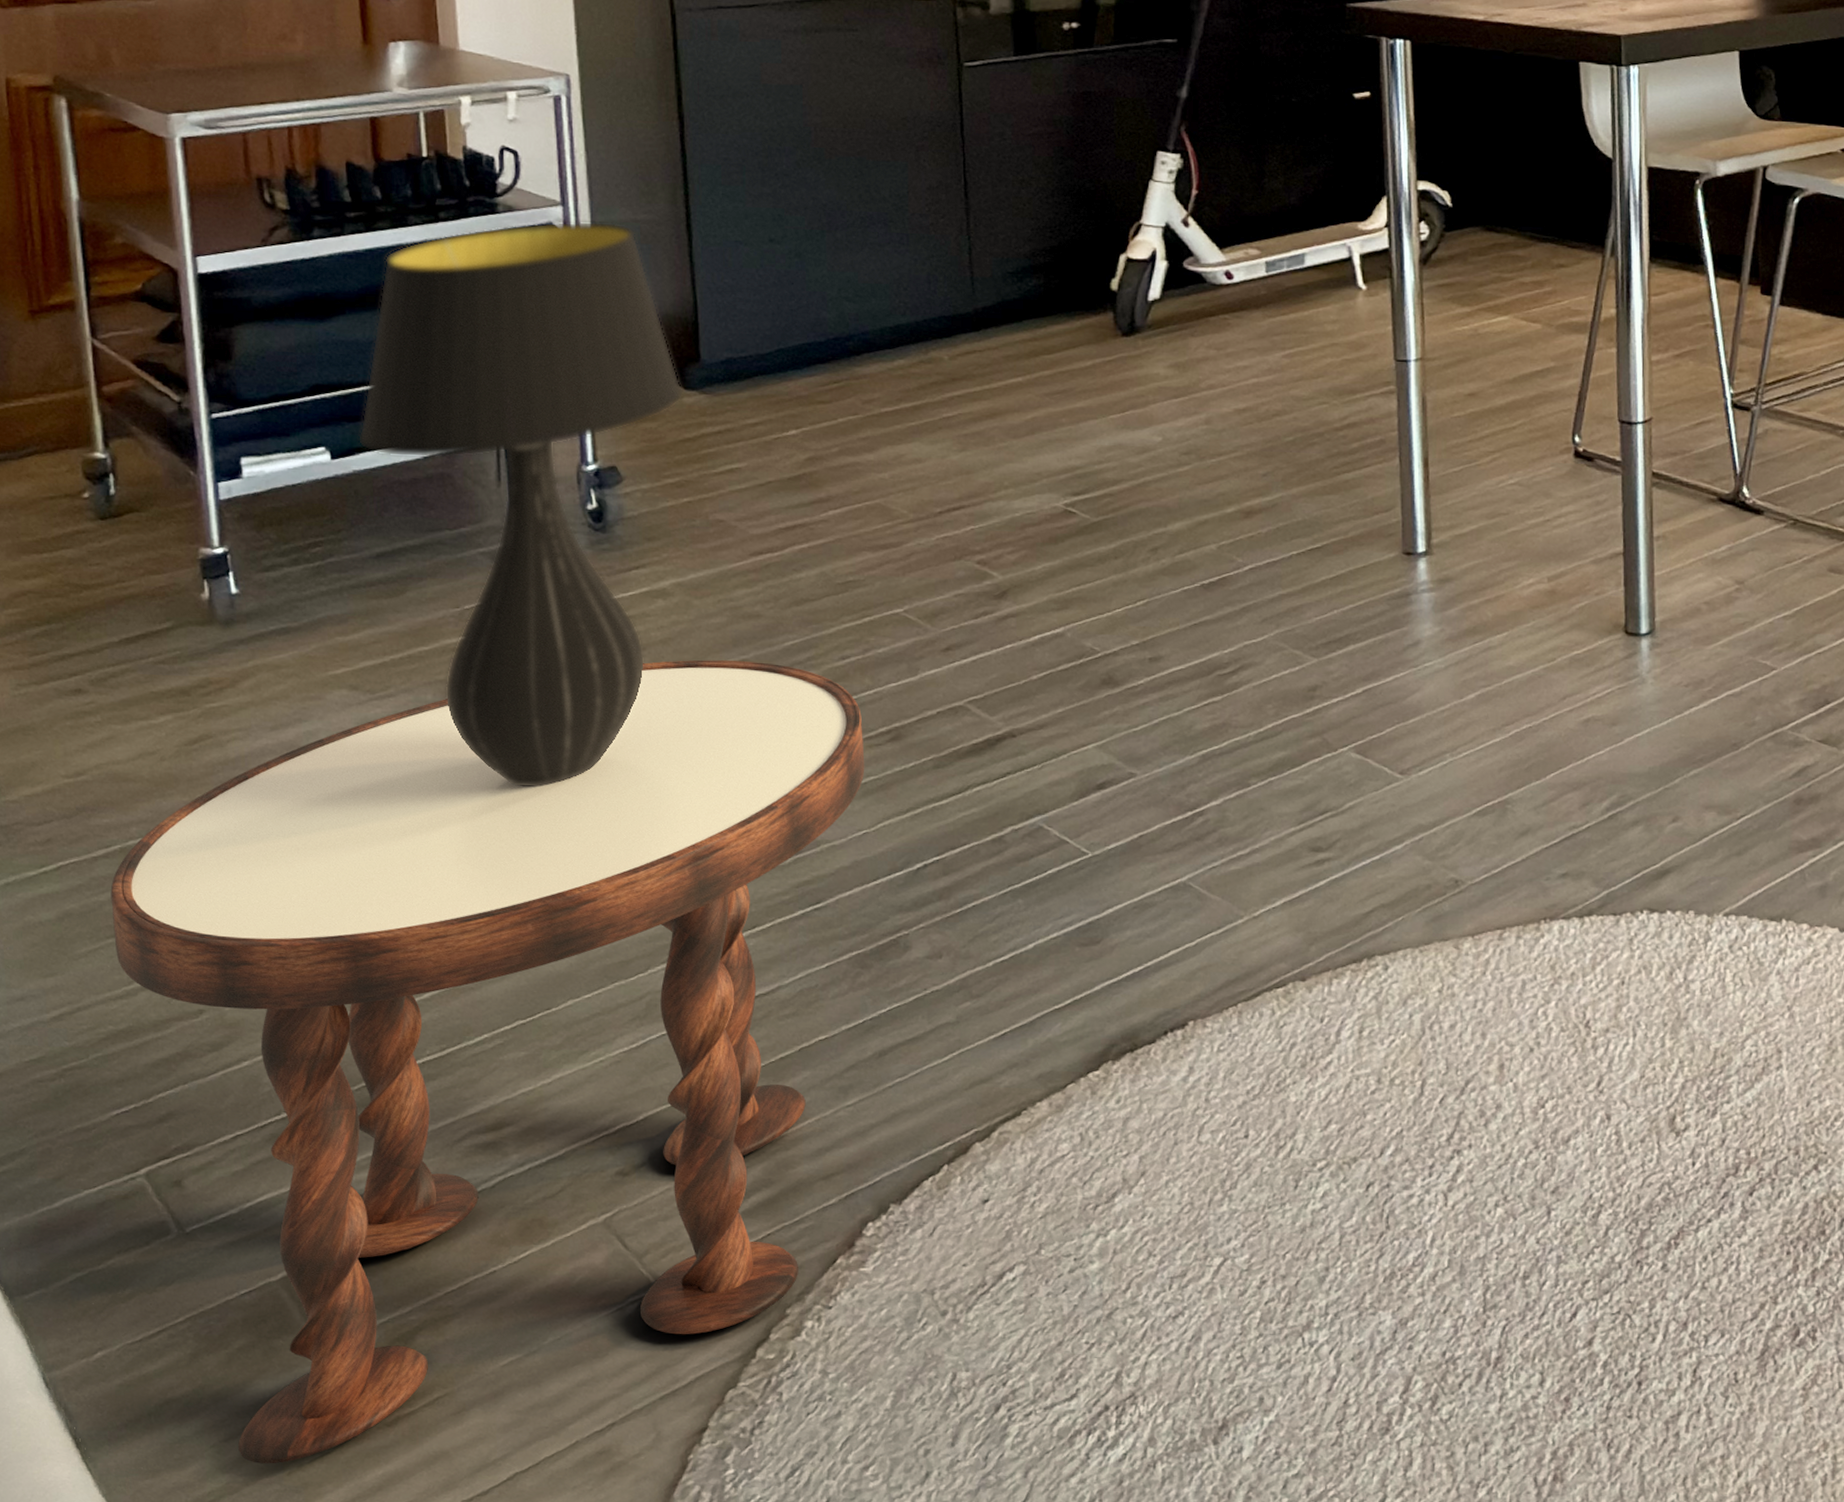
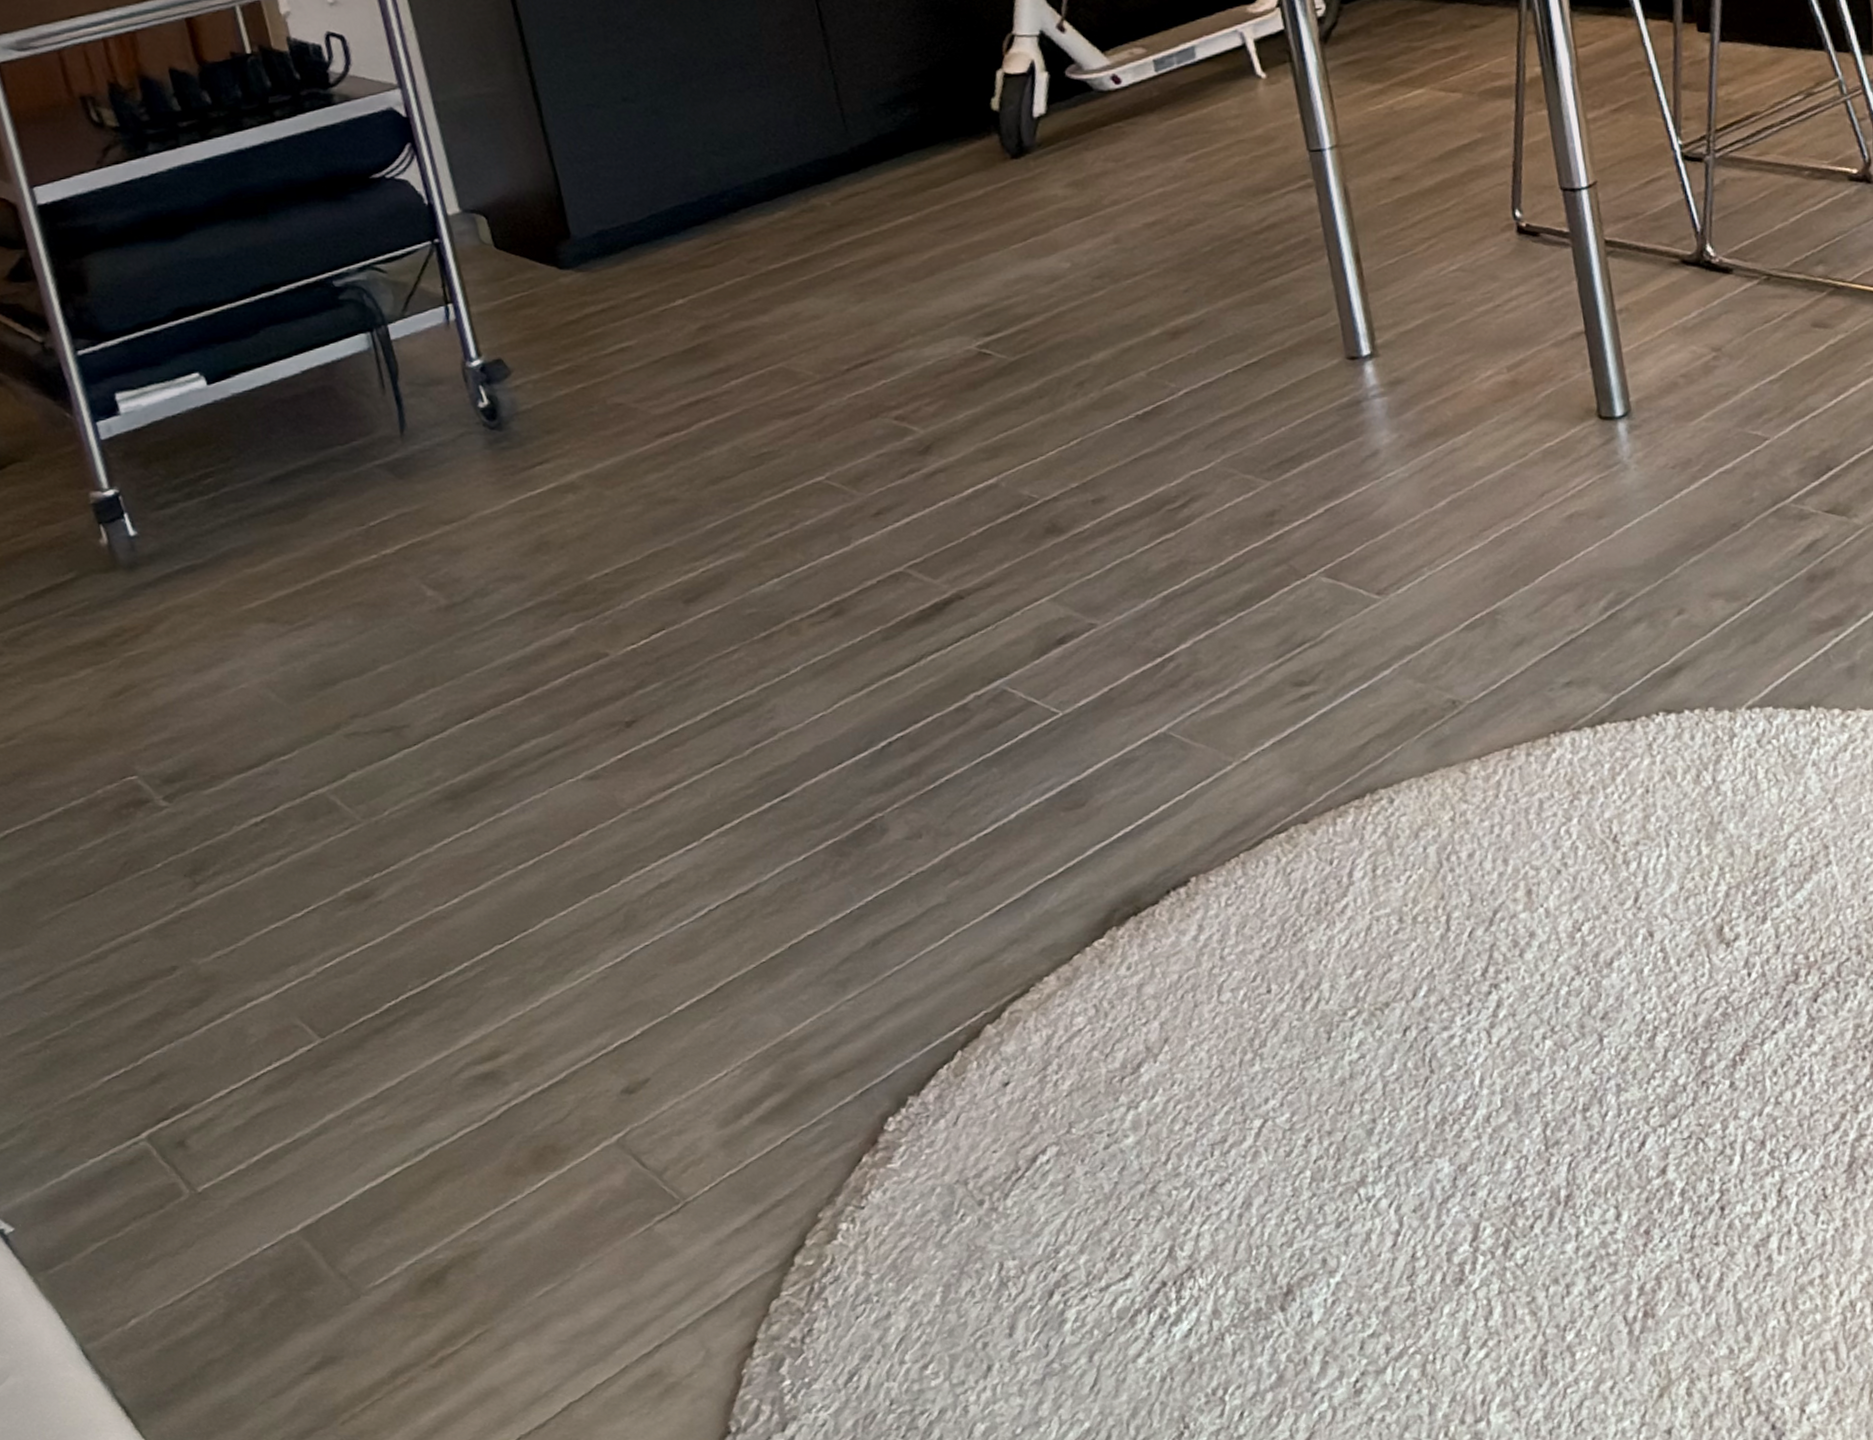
side table: present [110,659,865,1464] -> none [61,548,825,1416]
table lamp: present [357,221,684,787] -> none [225,99,565,704]

